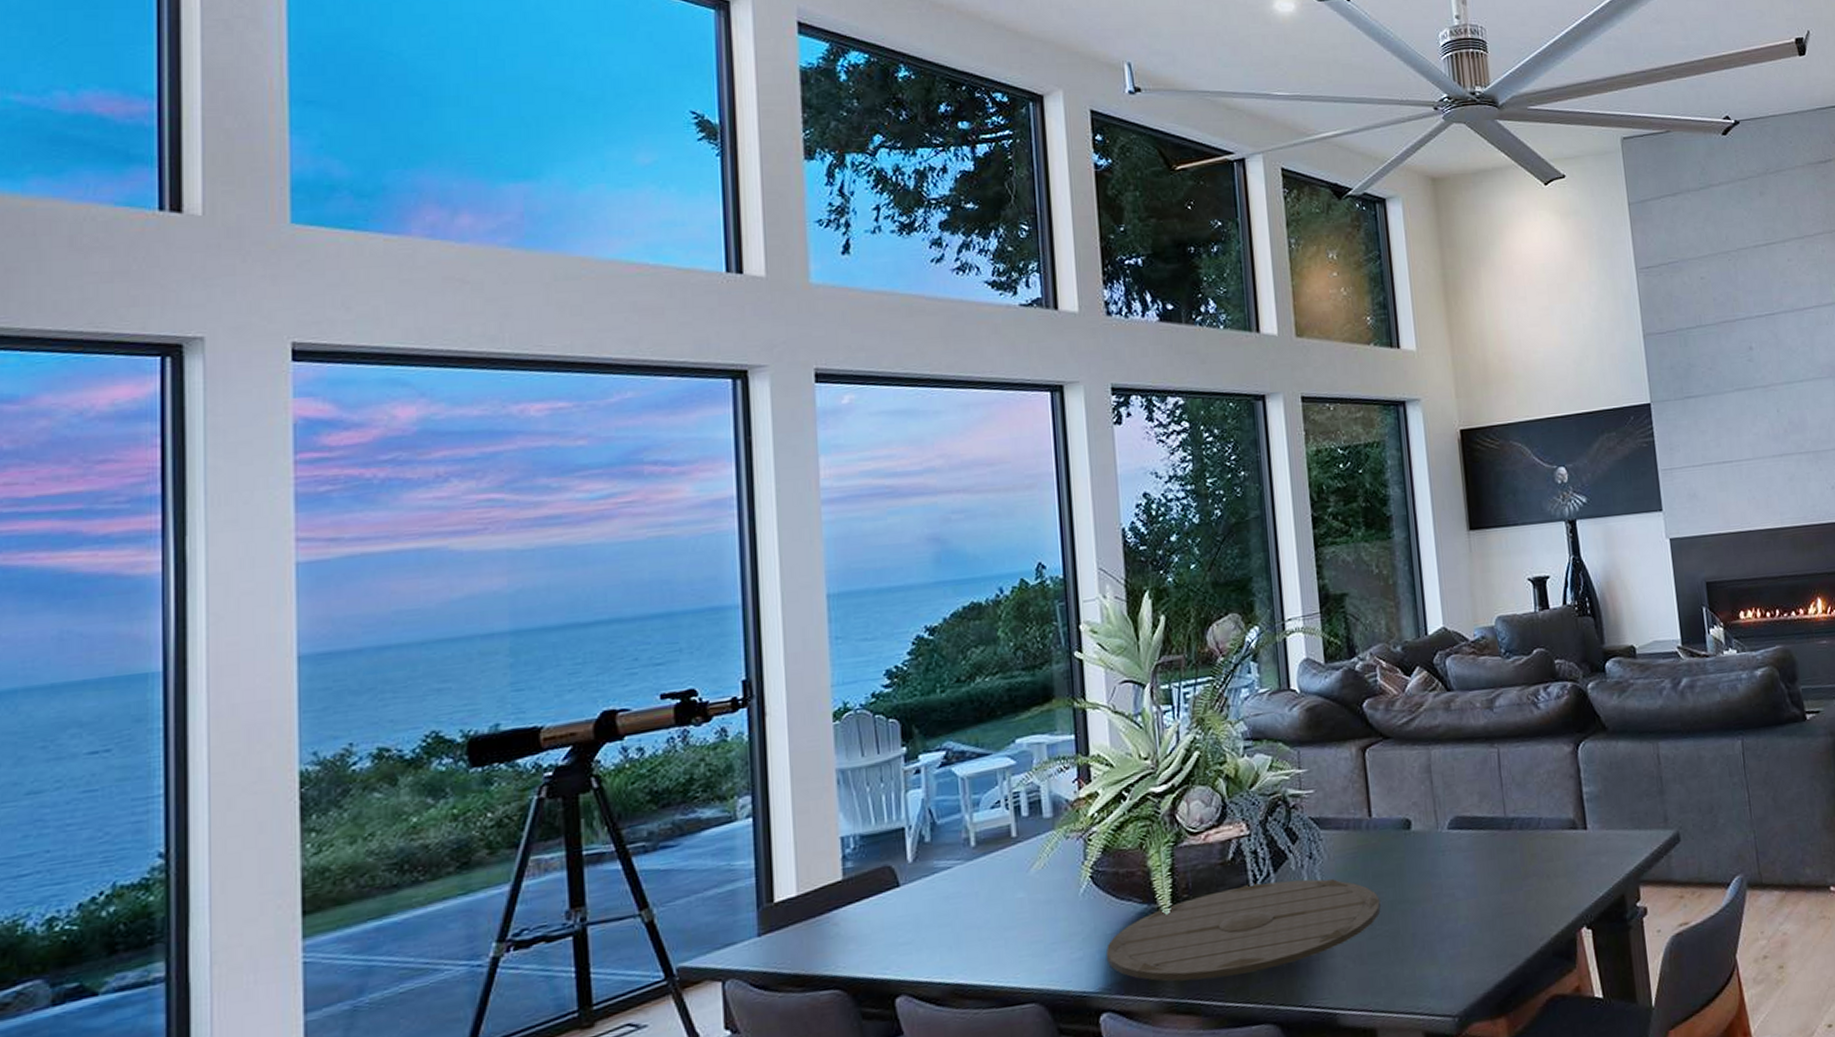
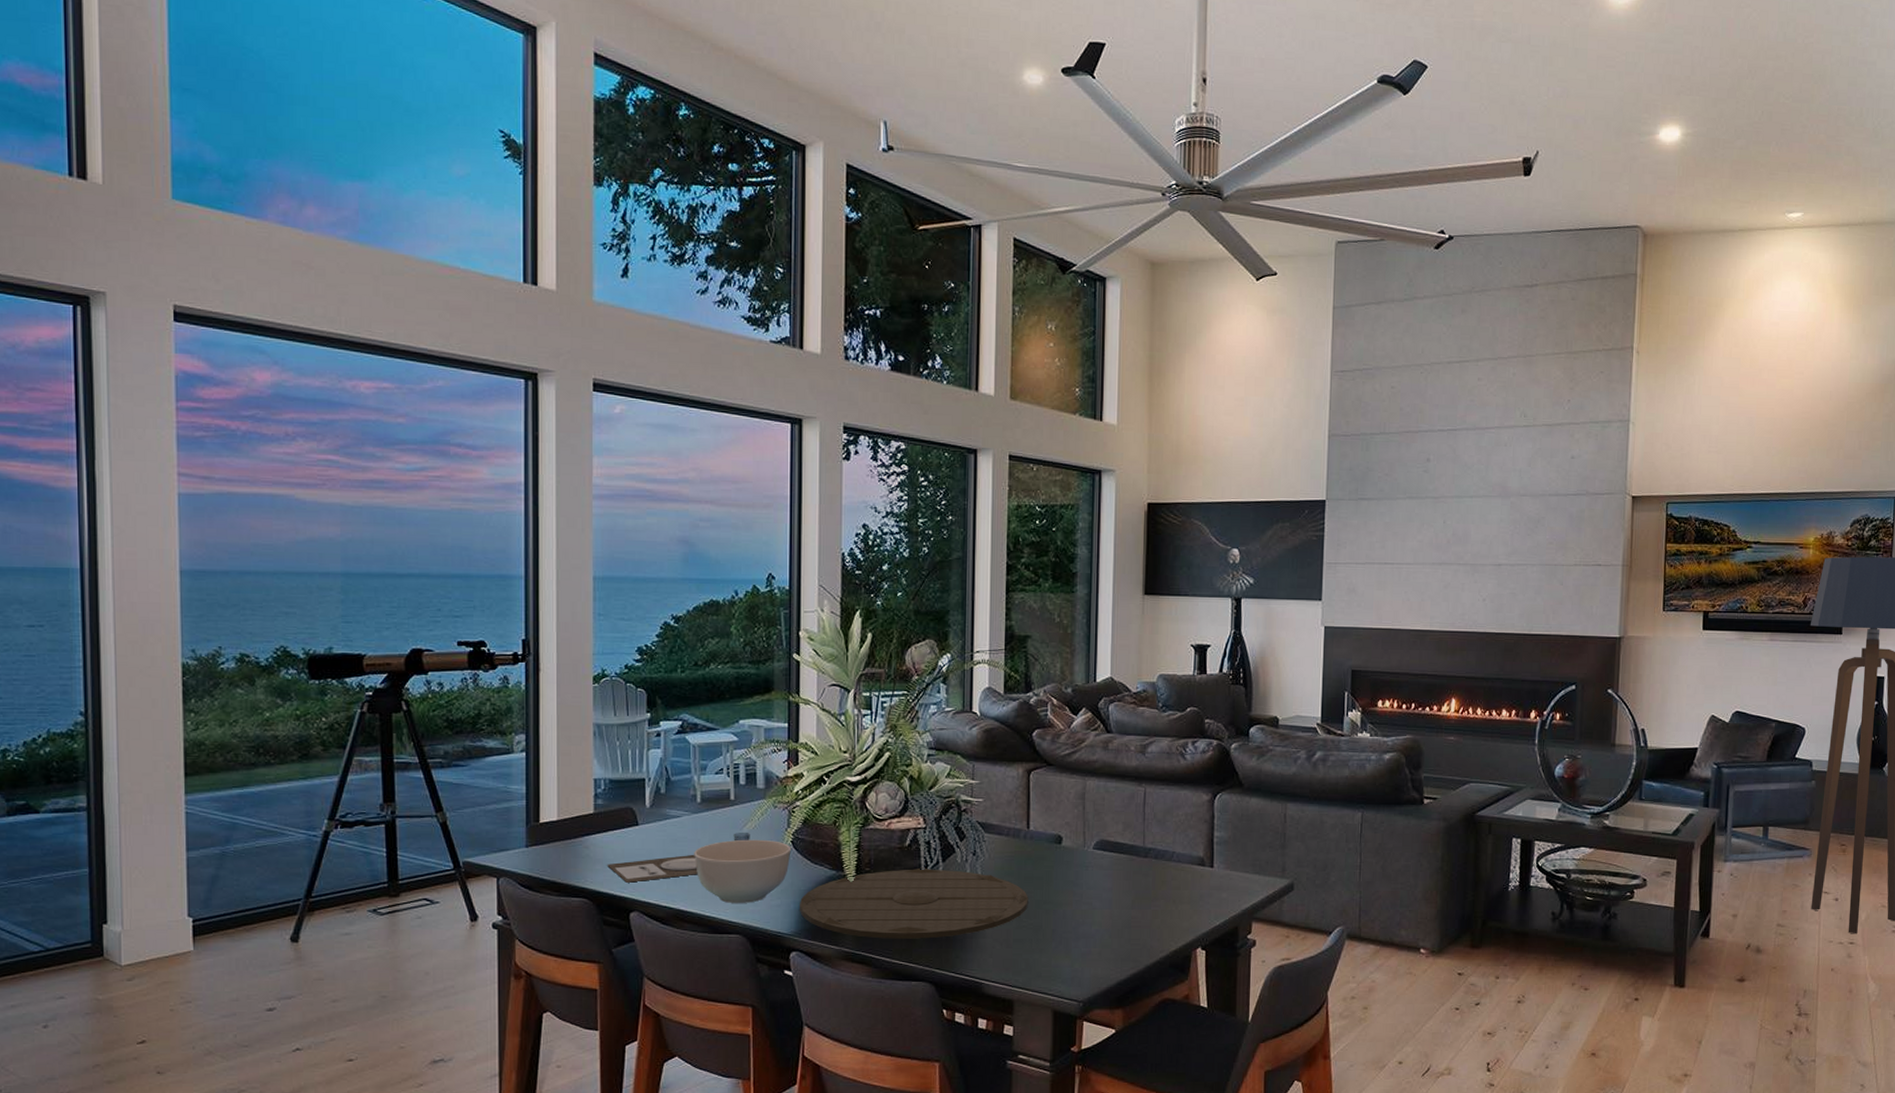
place setting: none [863,874,1040,961] -> present [607,833,750,883]
bowl: none [971,878,1091,966] -> present [694,839,791,903]

